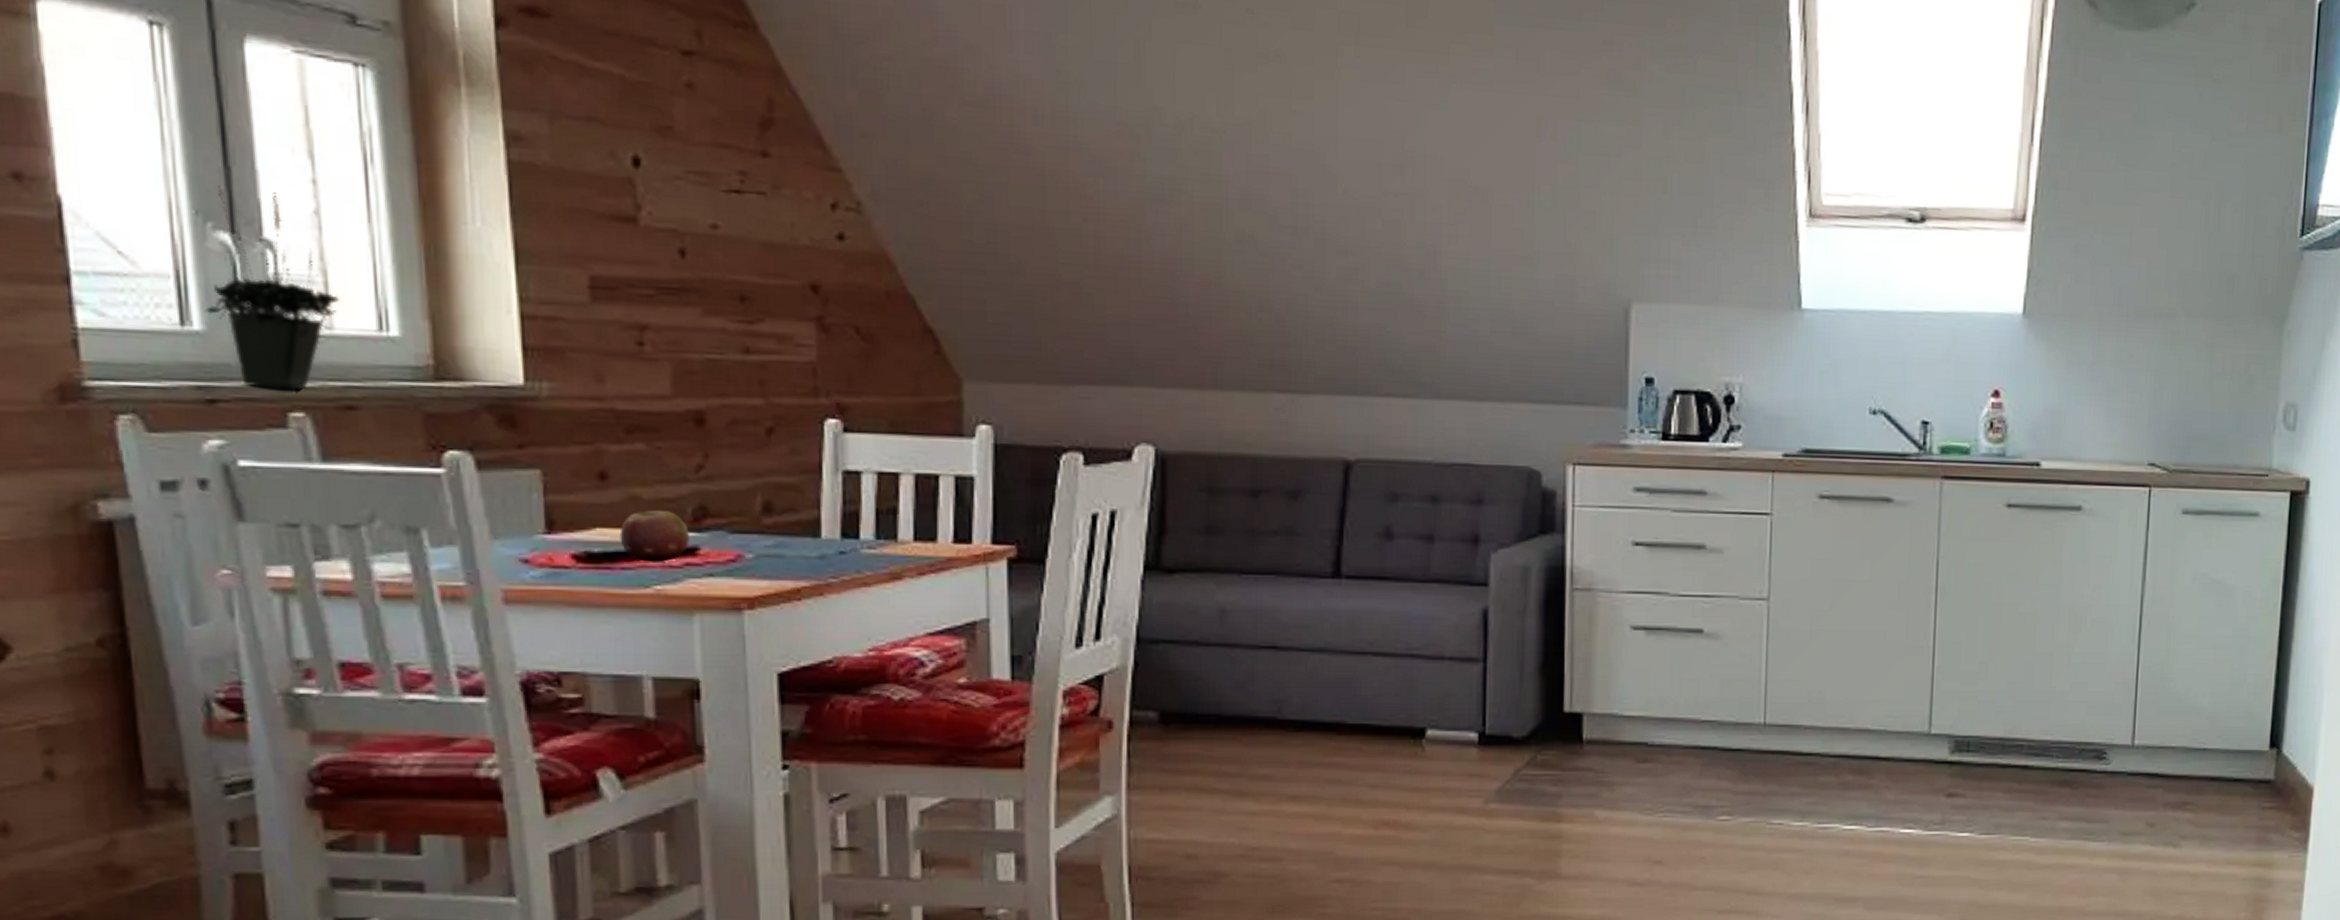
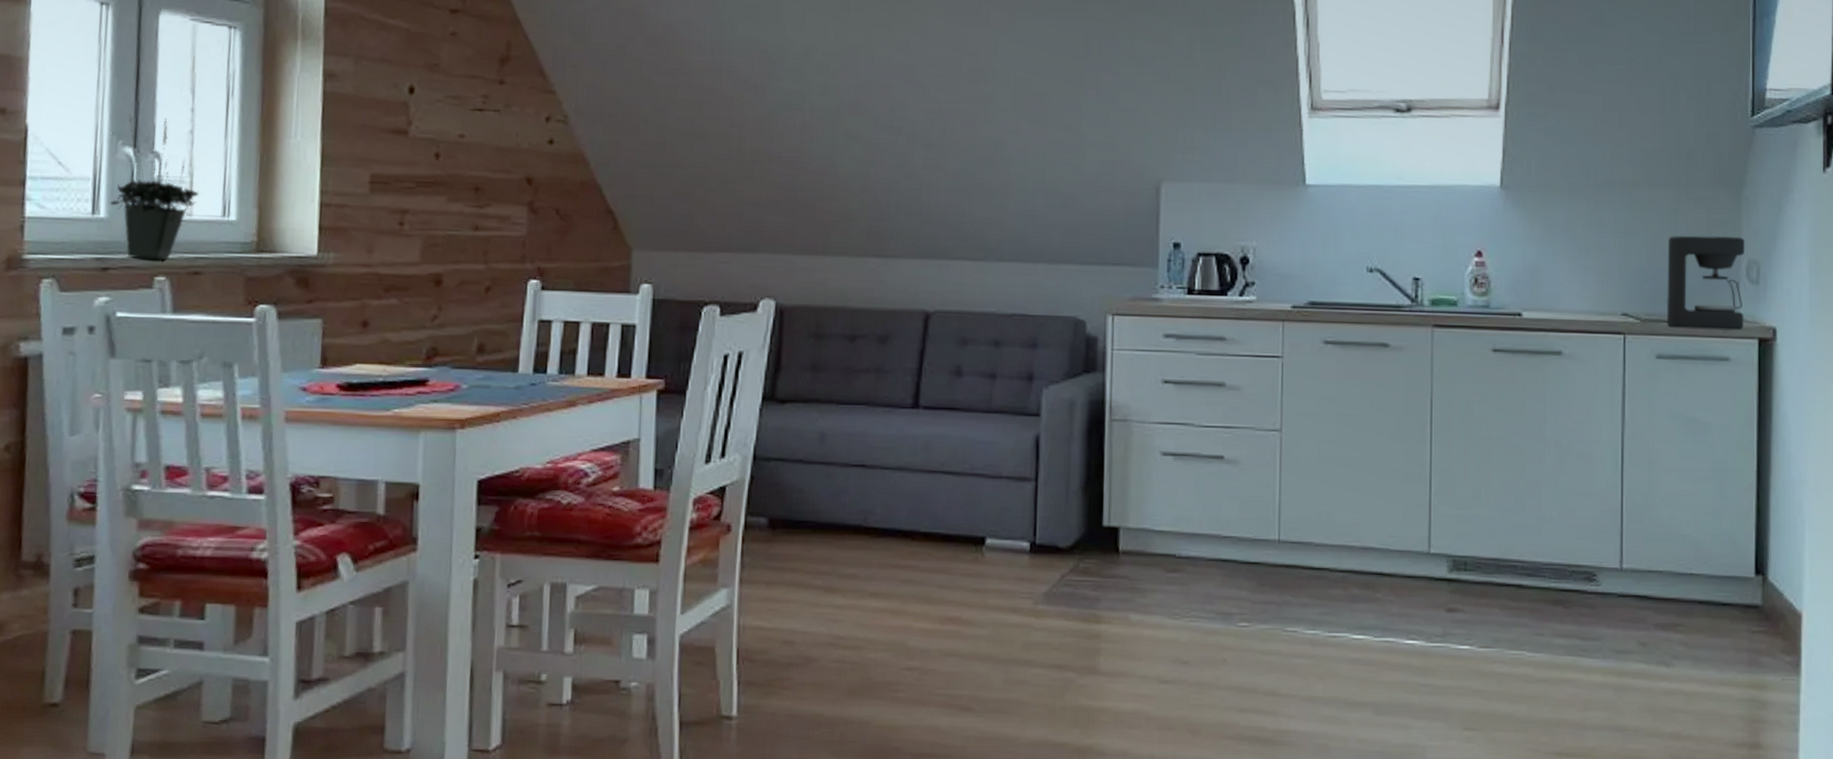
fruit: present [619,509,689,562] -> none [372,350,422,391]
coffee maker: none [2196,373,2284,483] -> present [1666,235,1745,331]

